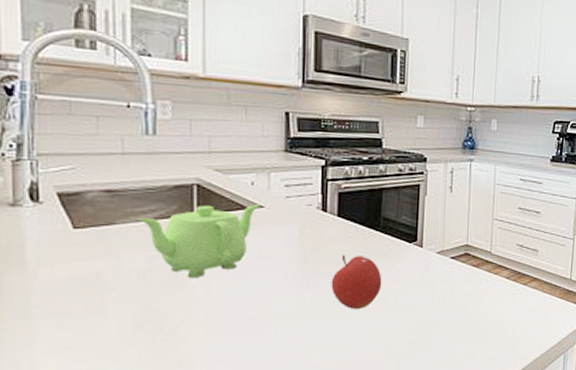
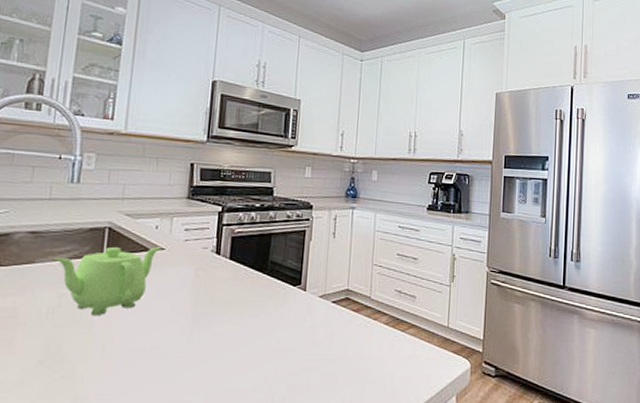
fruit: present [331,254,382,309] -> none [219,296,267,351]

